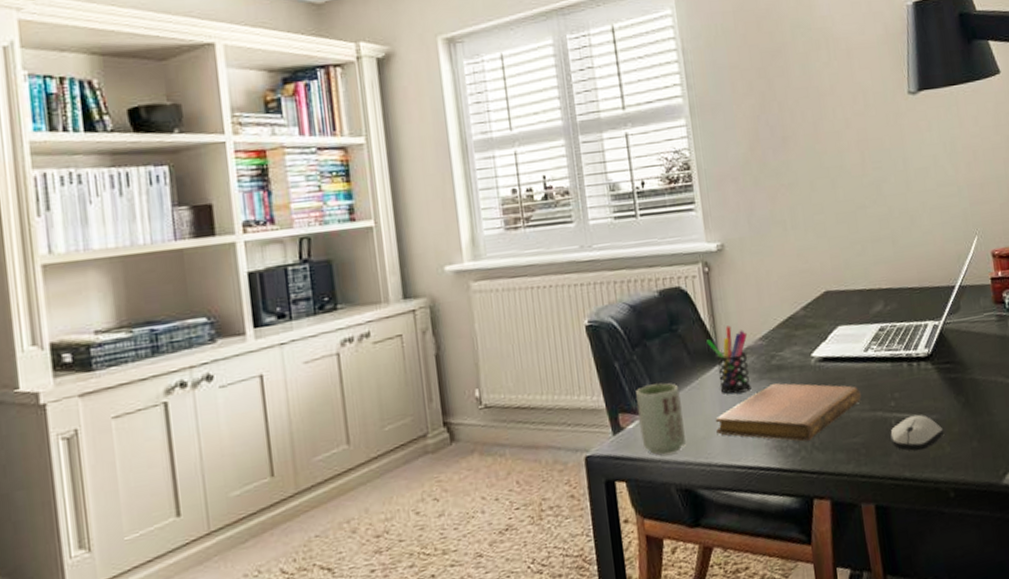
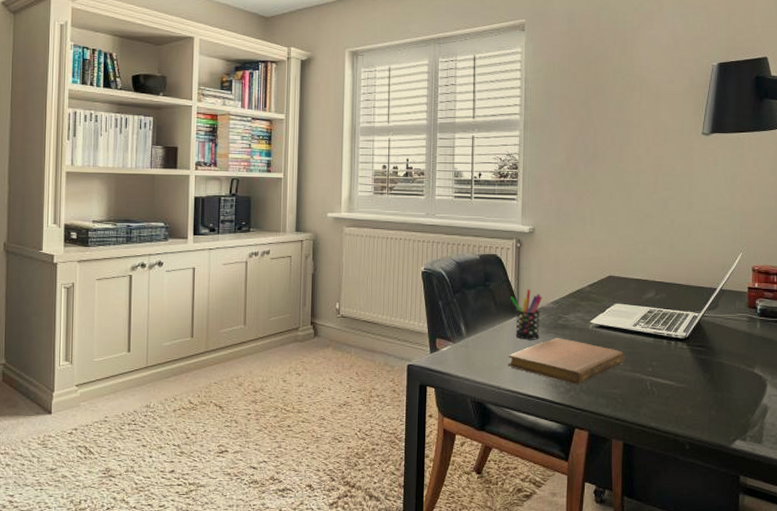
cup: present [636,383,686,455] -> none [451,322,484,374]
computer mouse: present [890,414,944,451] -> none [644,381,689,409]

